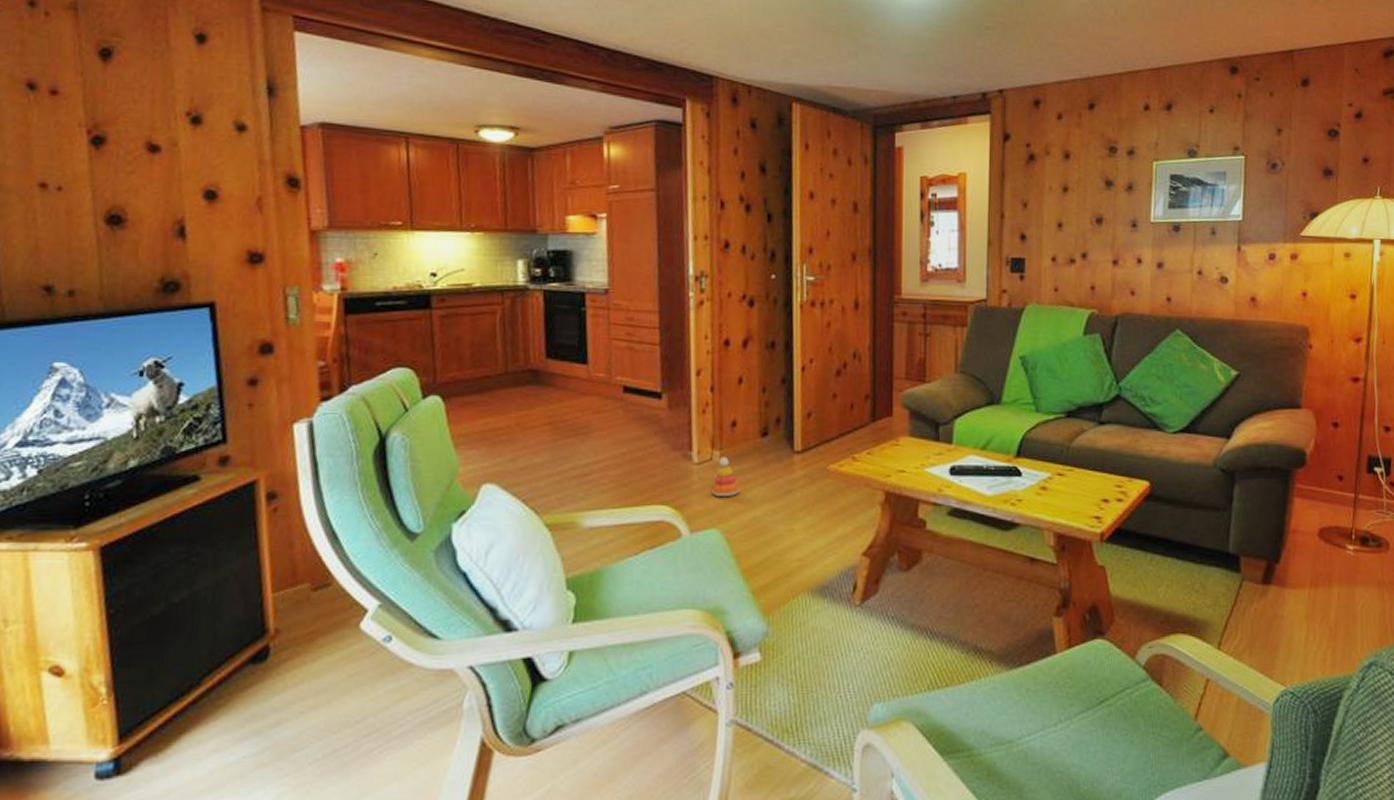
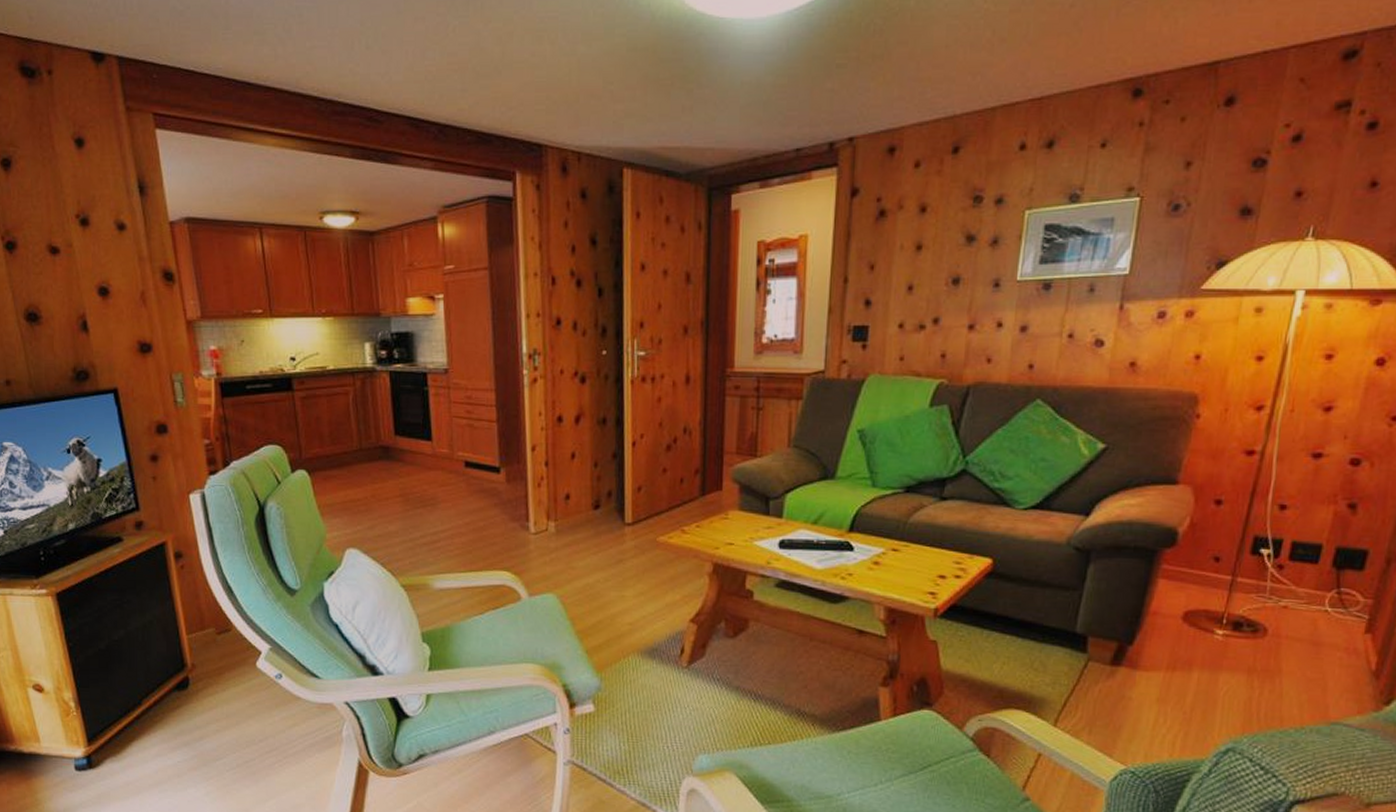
stacking toy: present [712,456,740,498] -> none [548,527,574,565]

